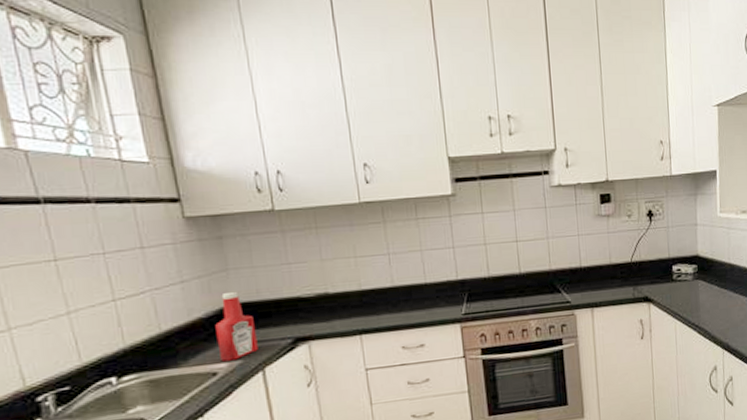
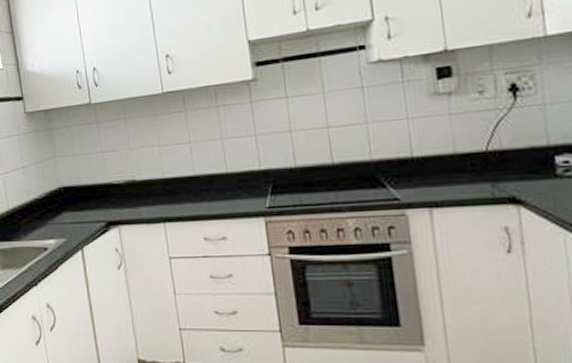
ketchup bottle: present [215,291,258,362] -> none [46,176,78,238]

